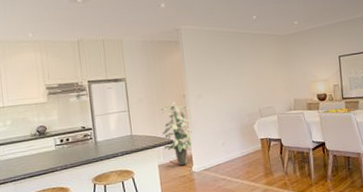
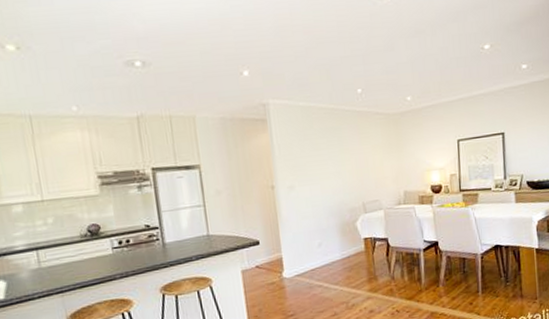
indoor plant: present [161,102,192,165] -> none [244,194,282,271]

